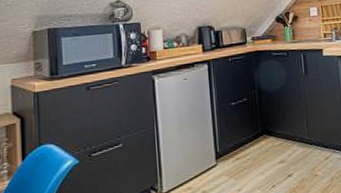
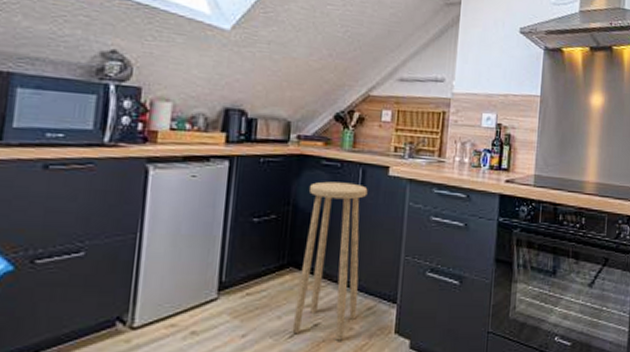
stool: none [267,65,319,186] -> present [292,181,368,341]

